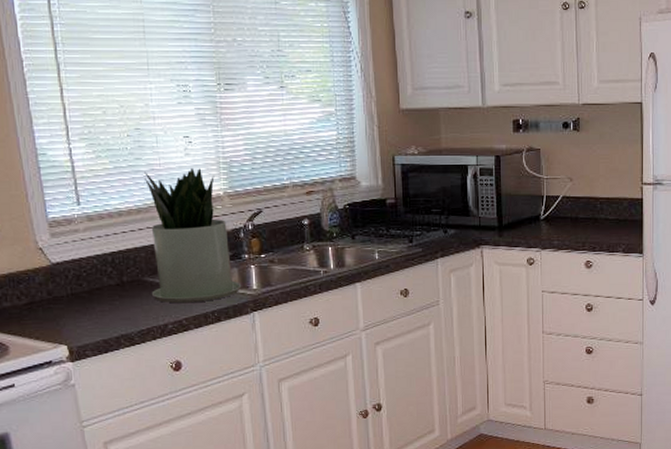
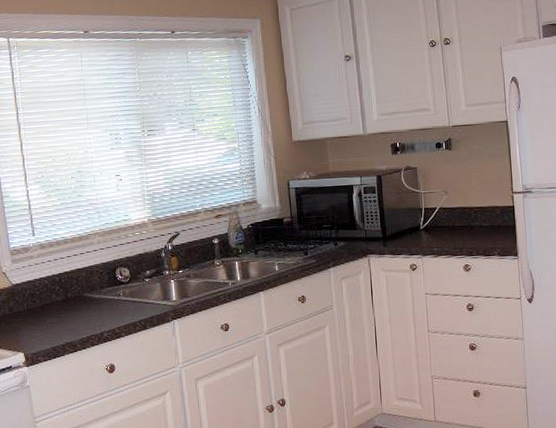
planter: present [144,168,242,304] -> none [85,201,164,315]

